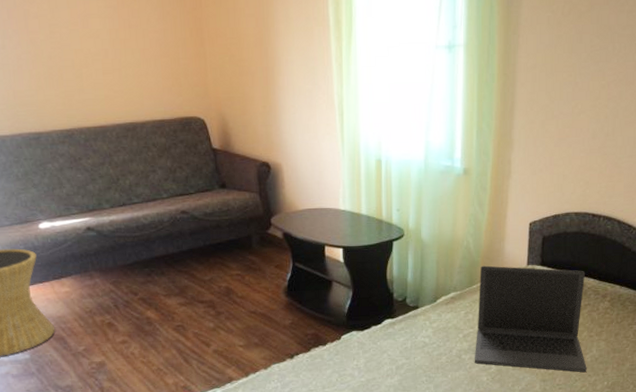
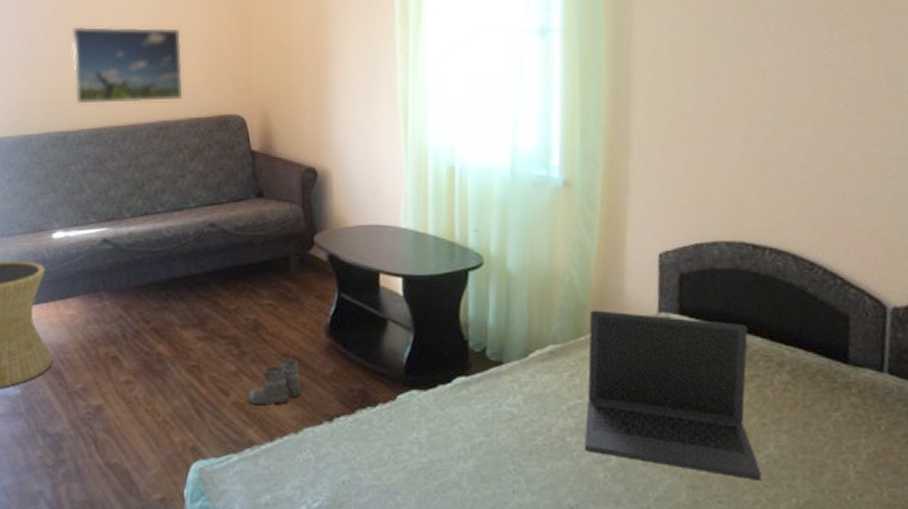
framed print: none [30,31,147,108] -> present [71,26,184,105]
boots: none [225,315,270,353] -> present [247,358,305,409]

